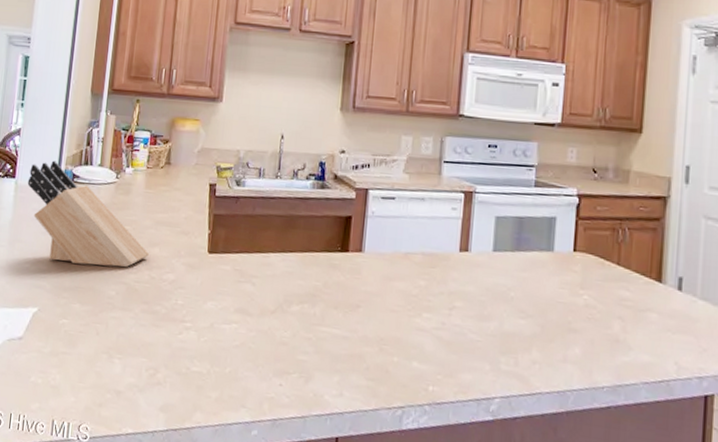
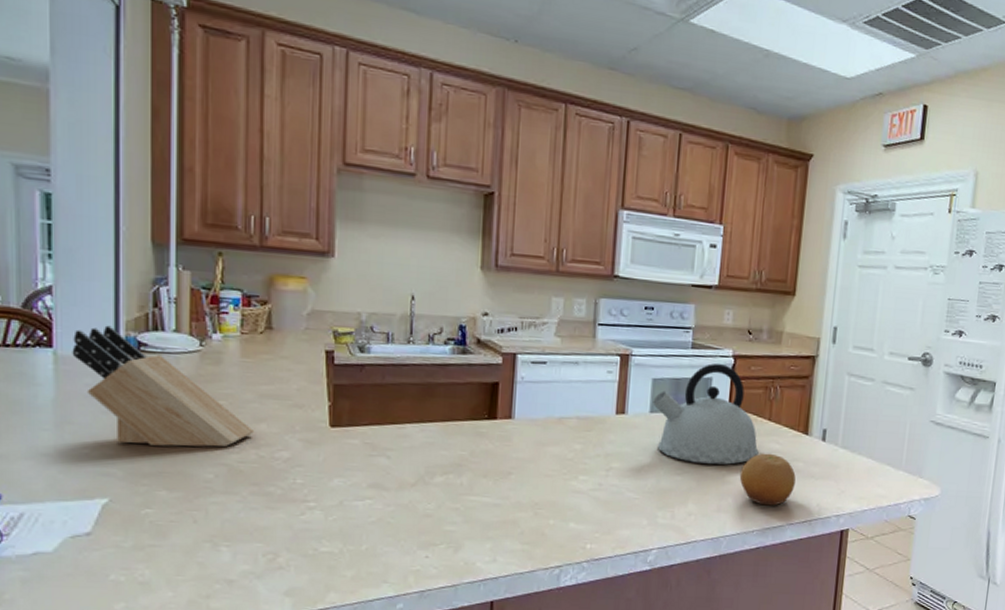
kettle: none [496,202,607,311] -> present [652,363,759,465]
fruit: none [586,300,649,361] -> present [739,453,796,506]

